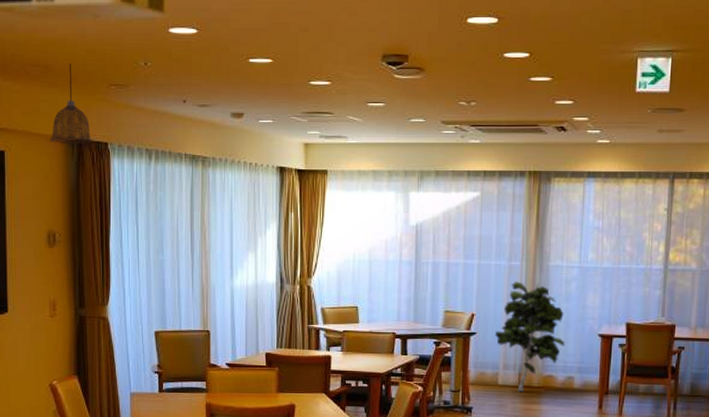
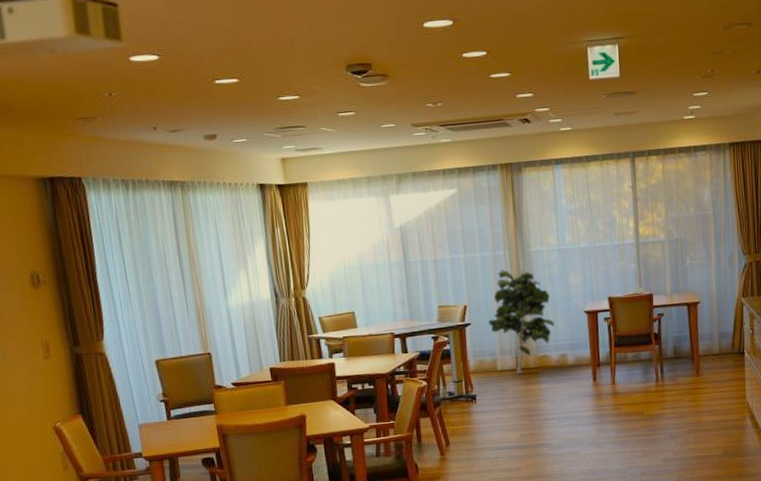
pendant lamp: present [50,63,92,145] -> none [20,101,65,183]

